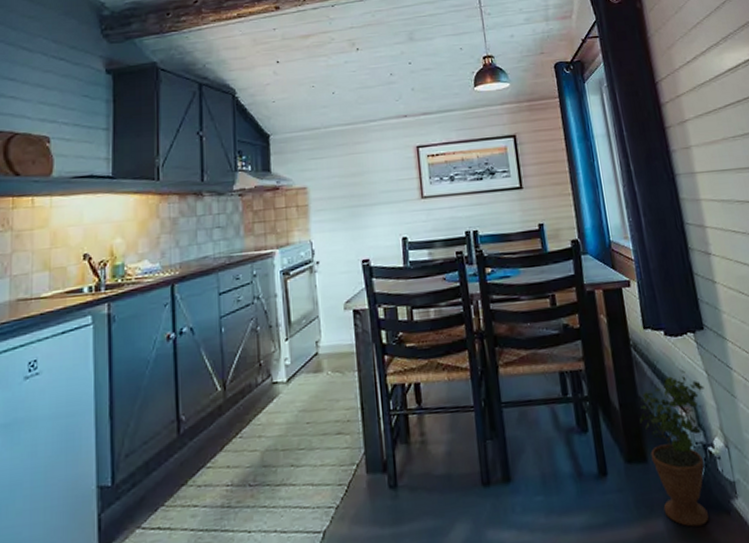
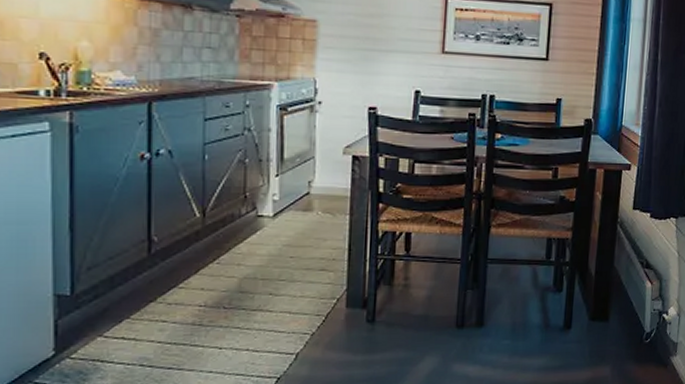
potted plant: present [639,370,709,527] -> none [610,249,673,374]

